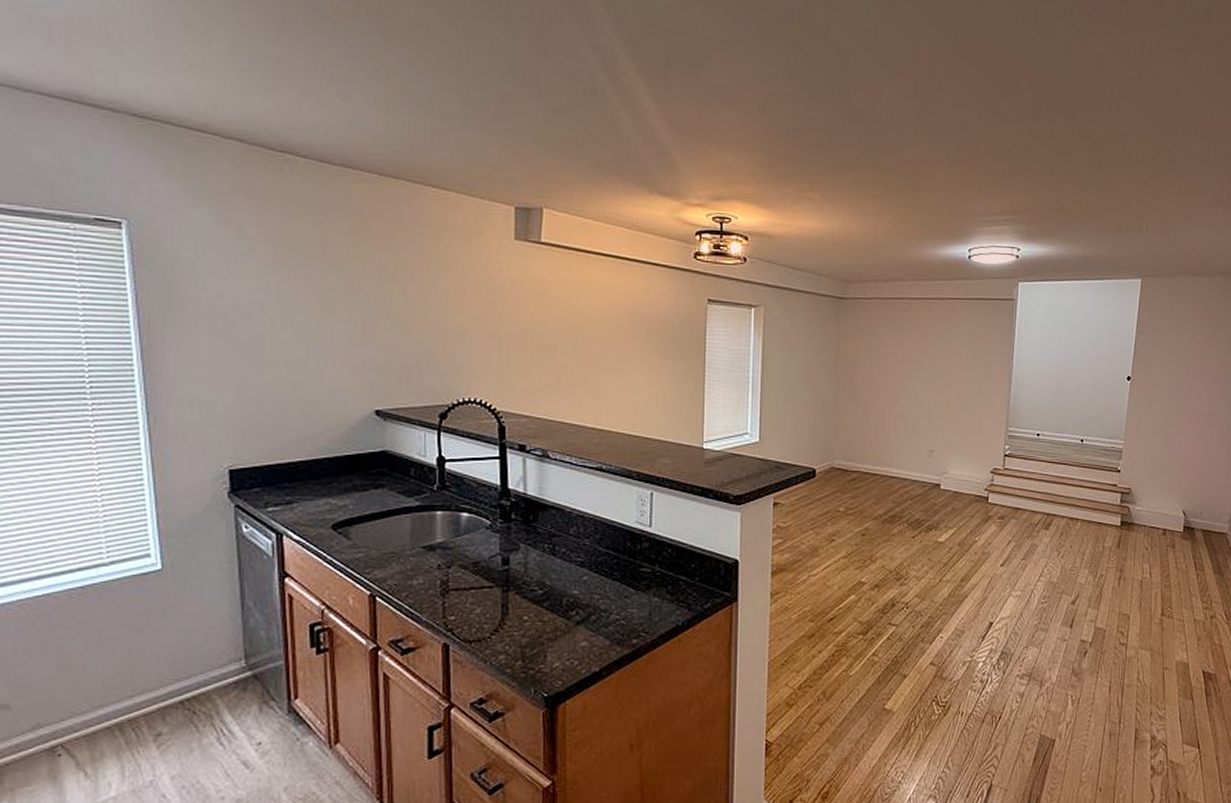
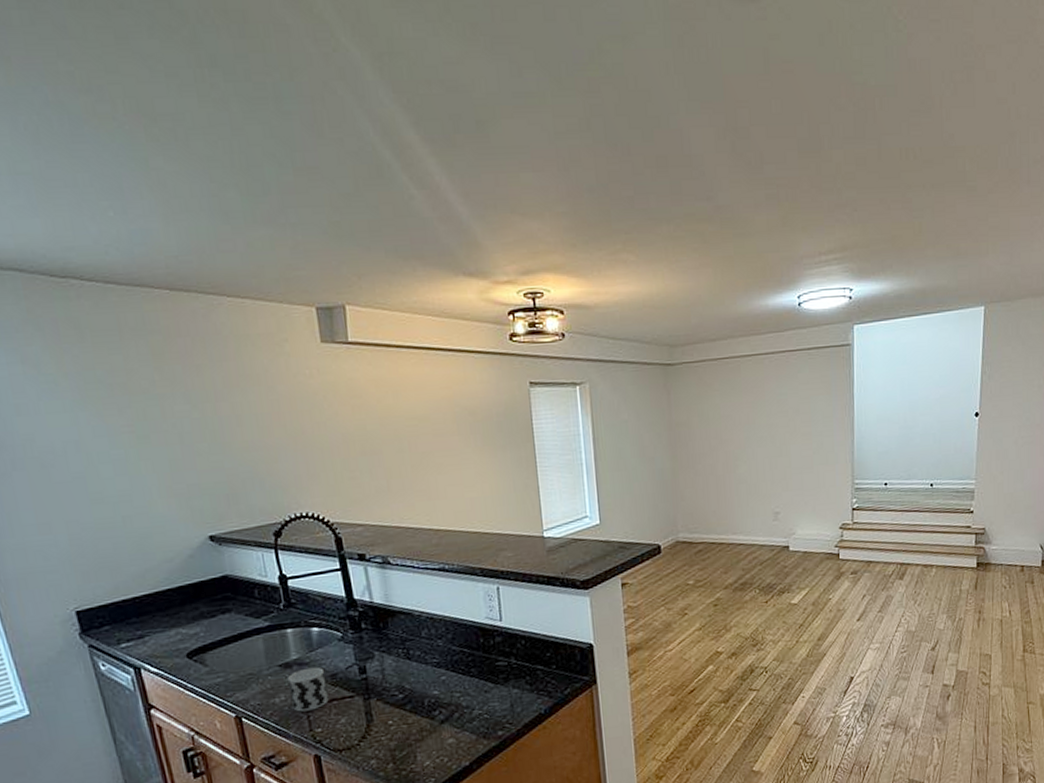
cup: none [428,552,468,597] -> present [287,667,329,712]

